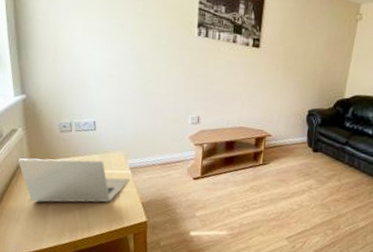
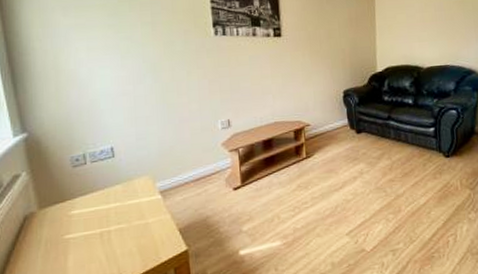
laptop: present [17,158,130,203] -> none [24,190,162,256]

